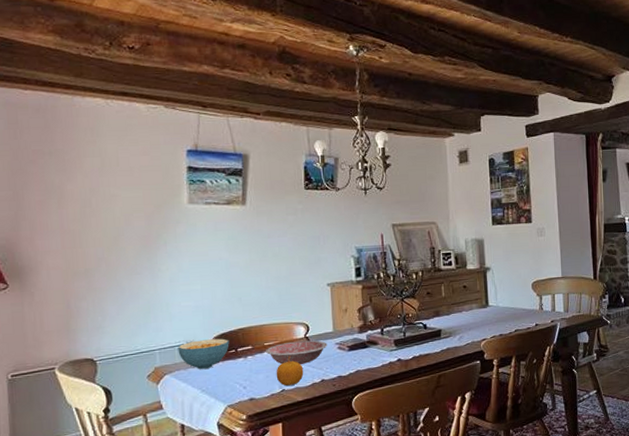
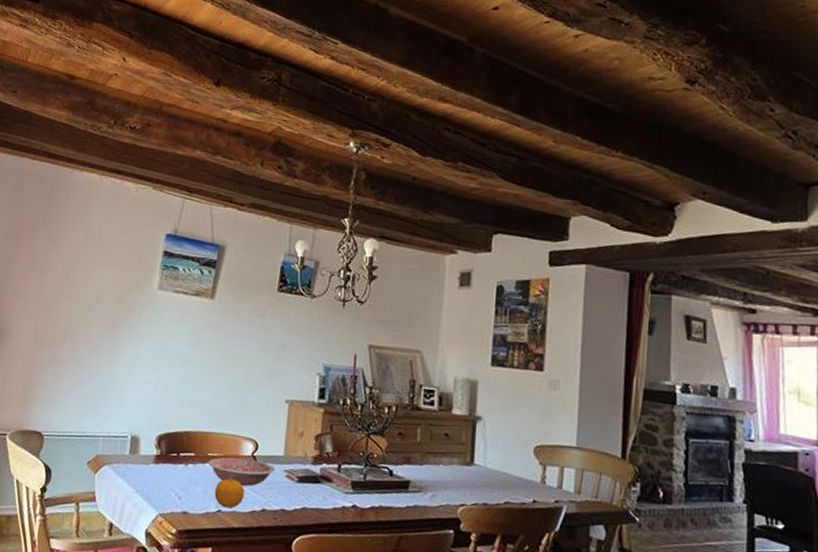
cereal bowl: present [178,338,230,369] -> none [121,435,173,468]

